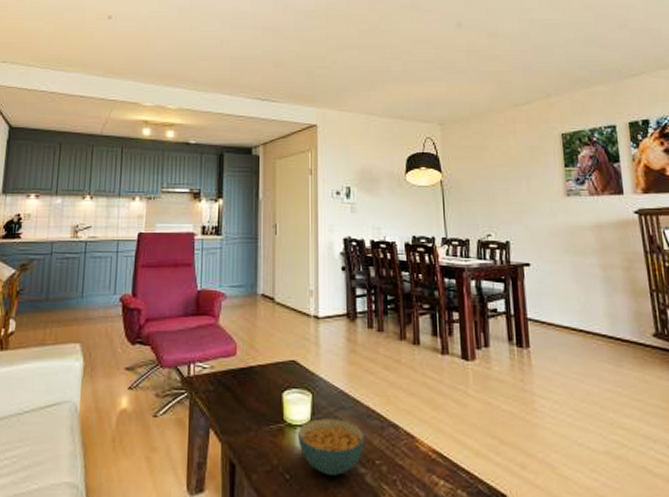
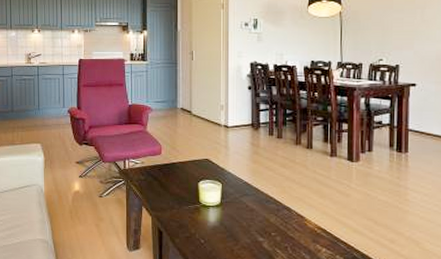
cereal bowl: present [297,418,366,477] -> none [210,202,264,243]

